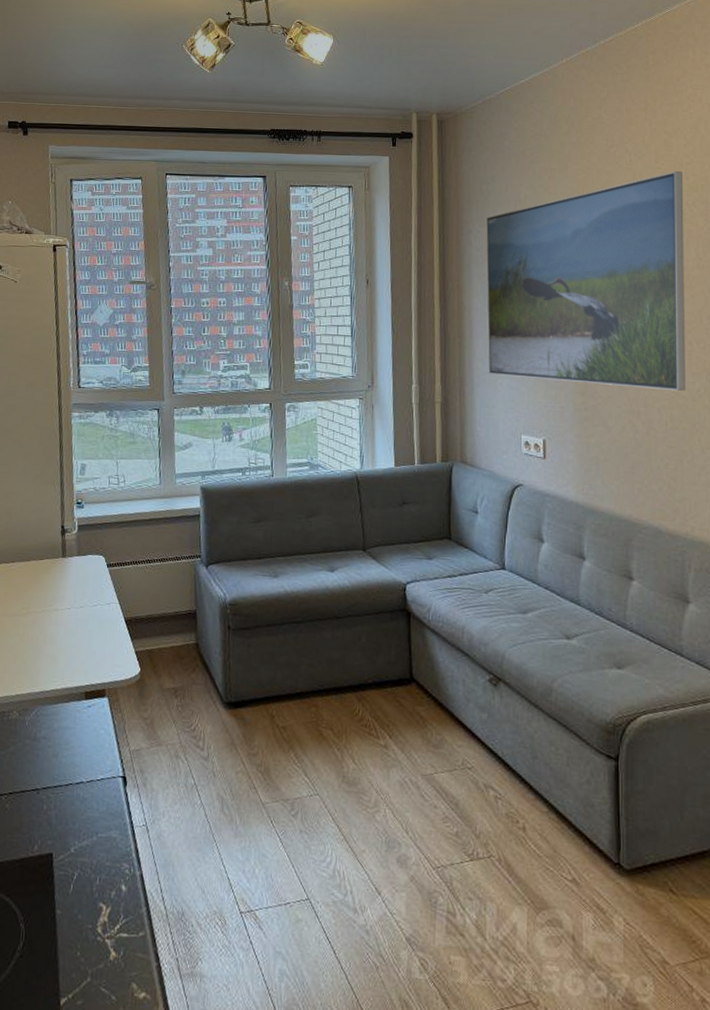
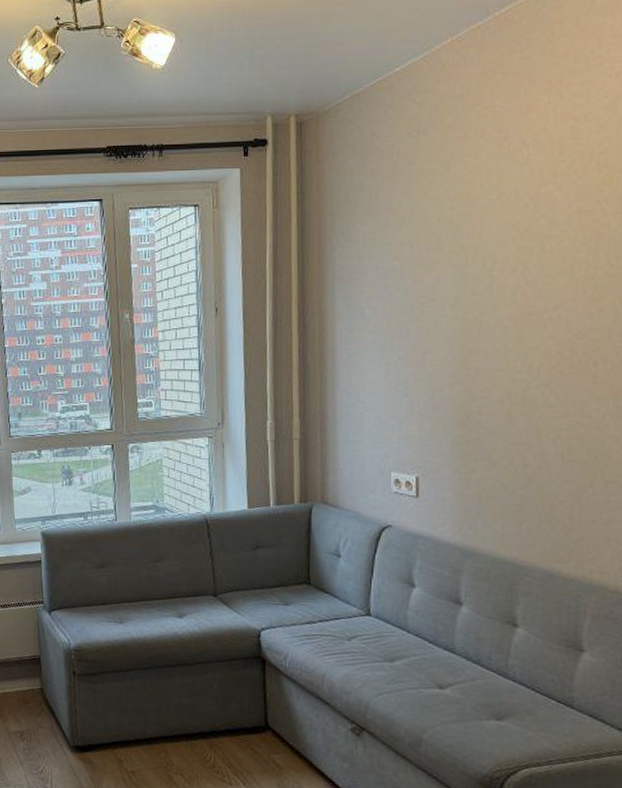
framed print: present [486,171,685,391] -> none [352,163,594,419]

